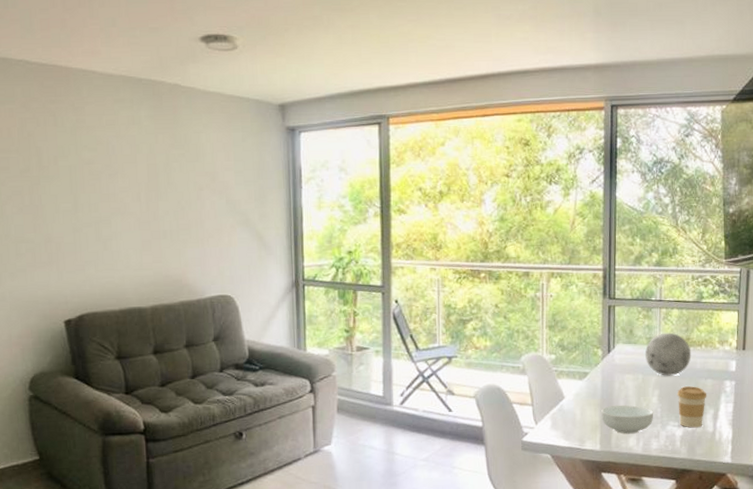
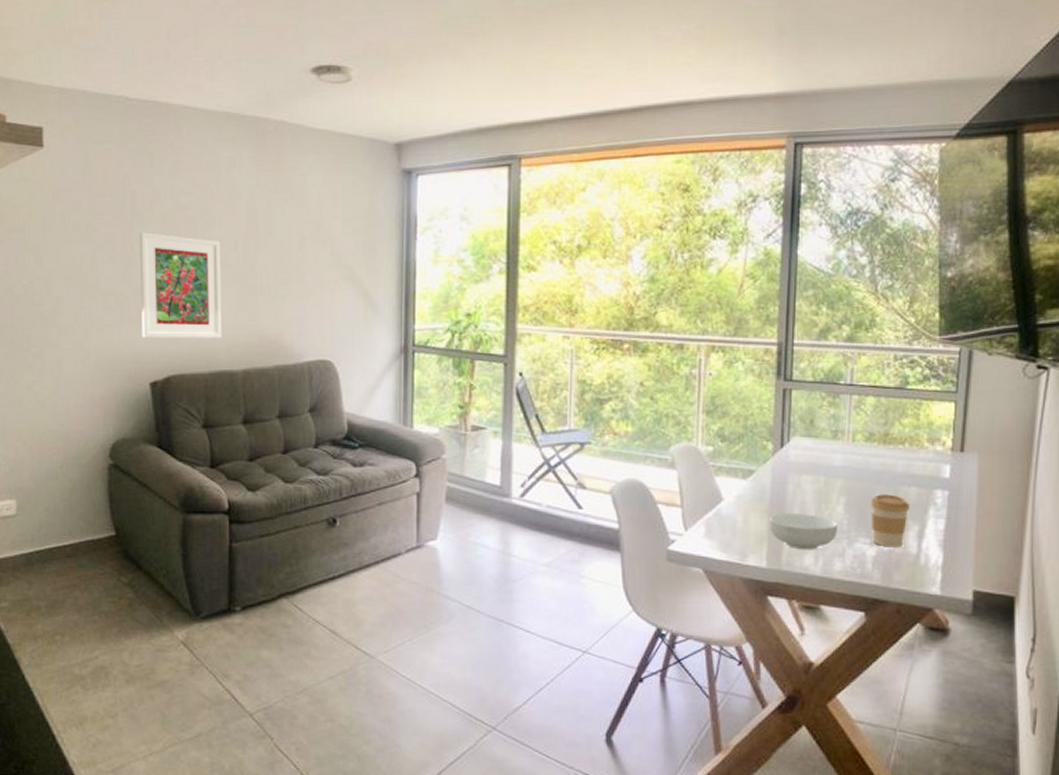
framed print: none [46,185,130,281] -> present [139,232,222,339]
decorative orb: present [645,332,692,376] -> none [829,425,891,480]

